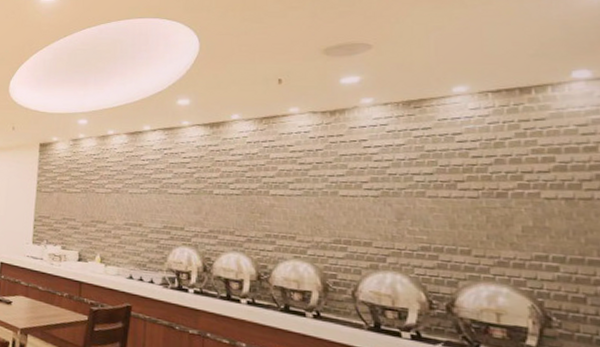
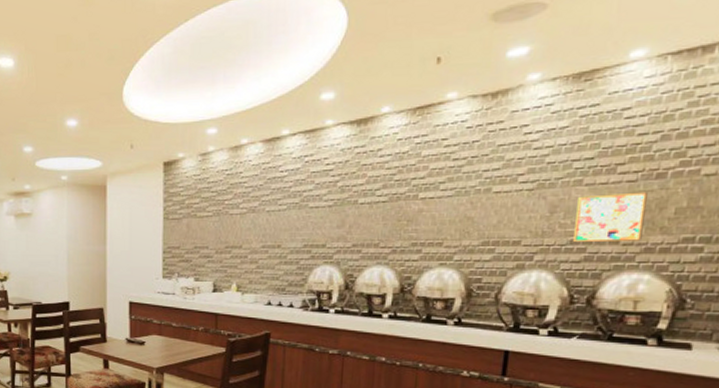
wall art: none [422,207,493,255] -> present [572,192,648,243]

